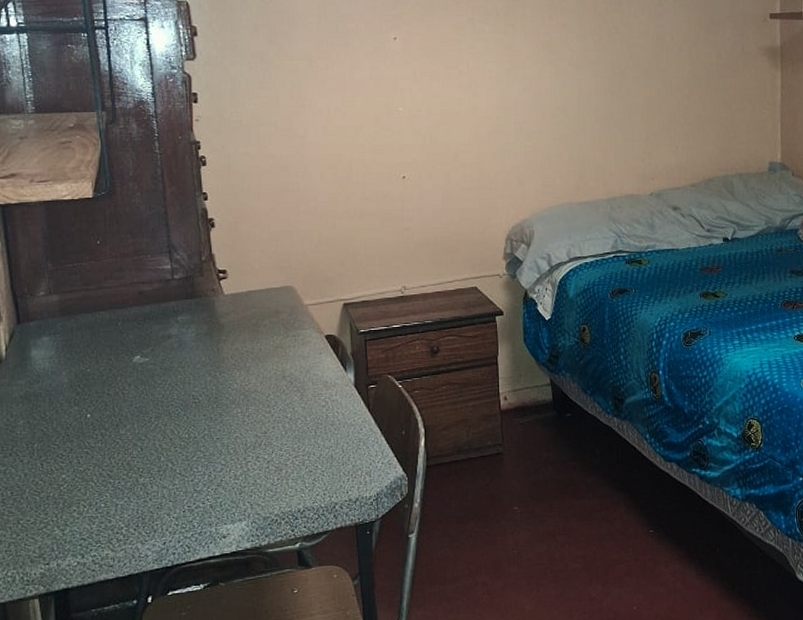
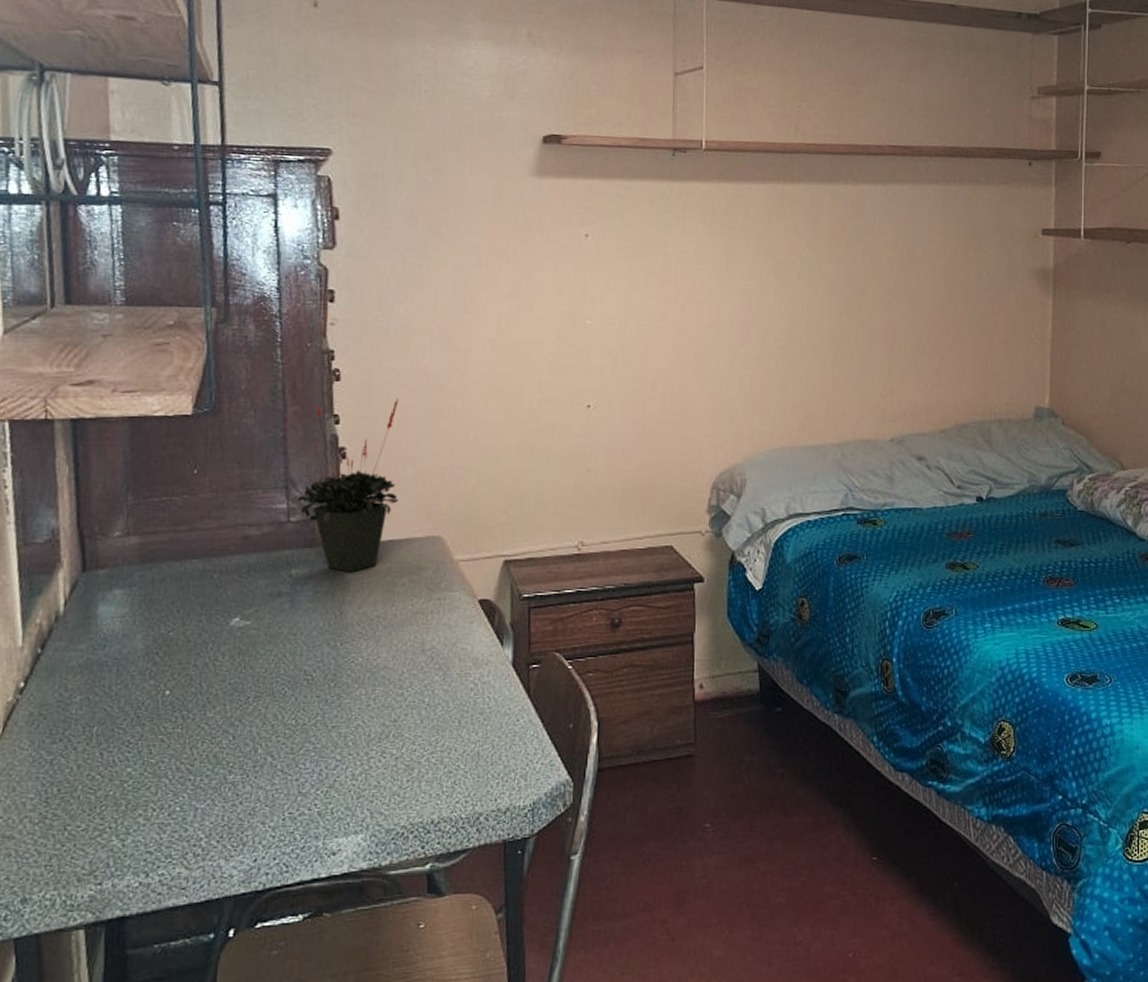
potted plant: none [178,177,258,318] -> present [297,398,399,573]

